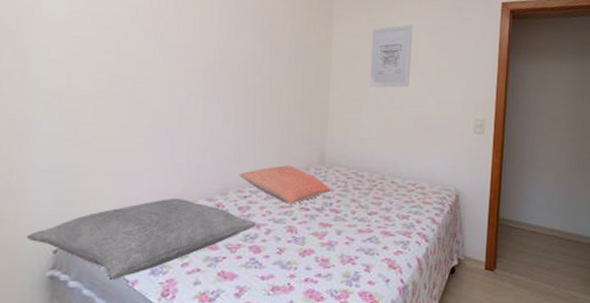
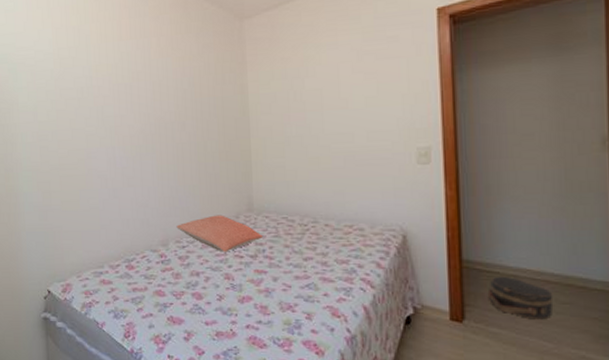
pillow: present [26,197,256,280] -> none [25,250,195,322]
wall art: present [370,24,413,88] -> none [288,55,334,129]
hat box: none [514,232,559,268] -> present [487,276,554,320]

